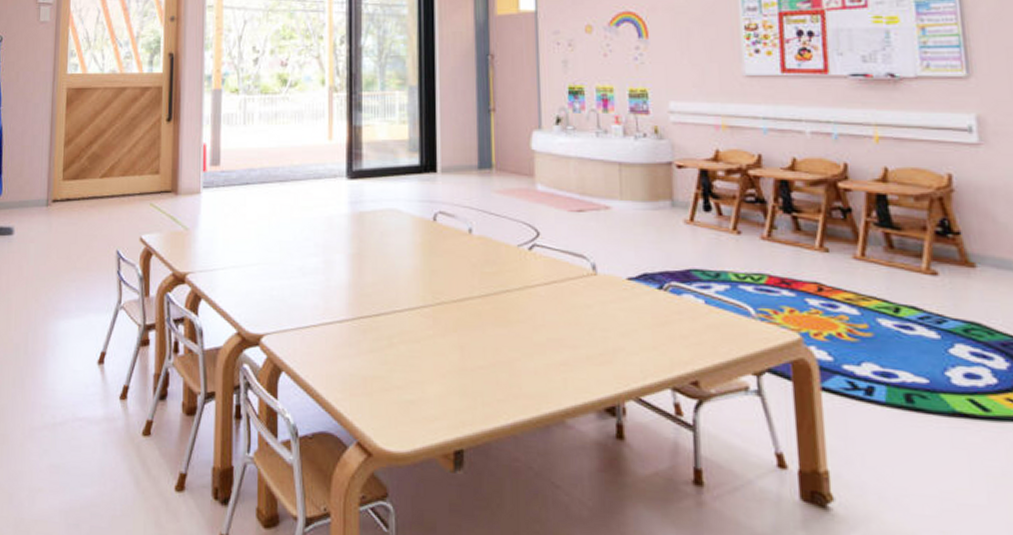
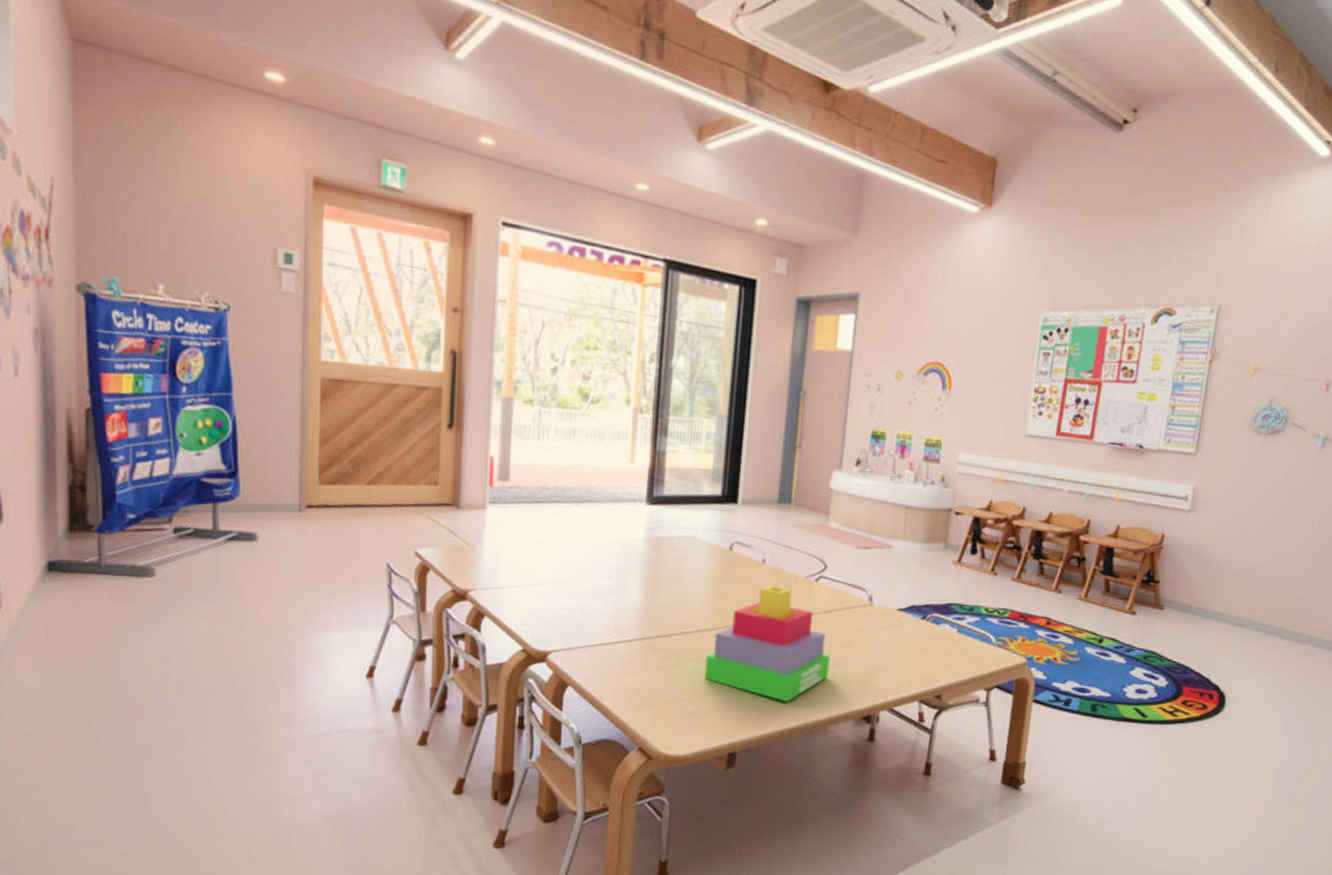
toy blocks: none [419,256,558,390] -> present [704,585,831,702]

